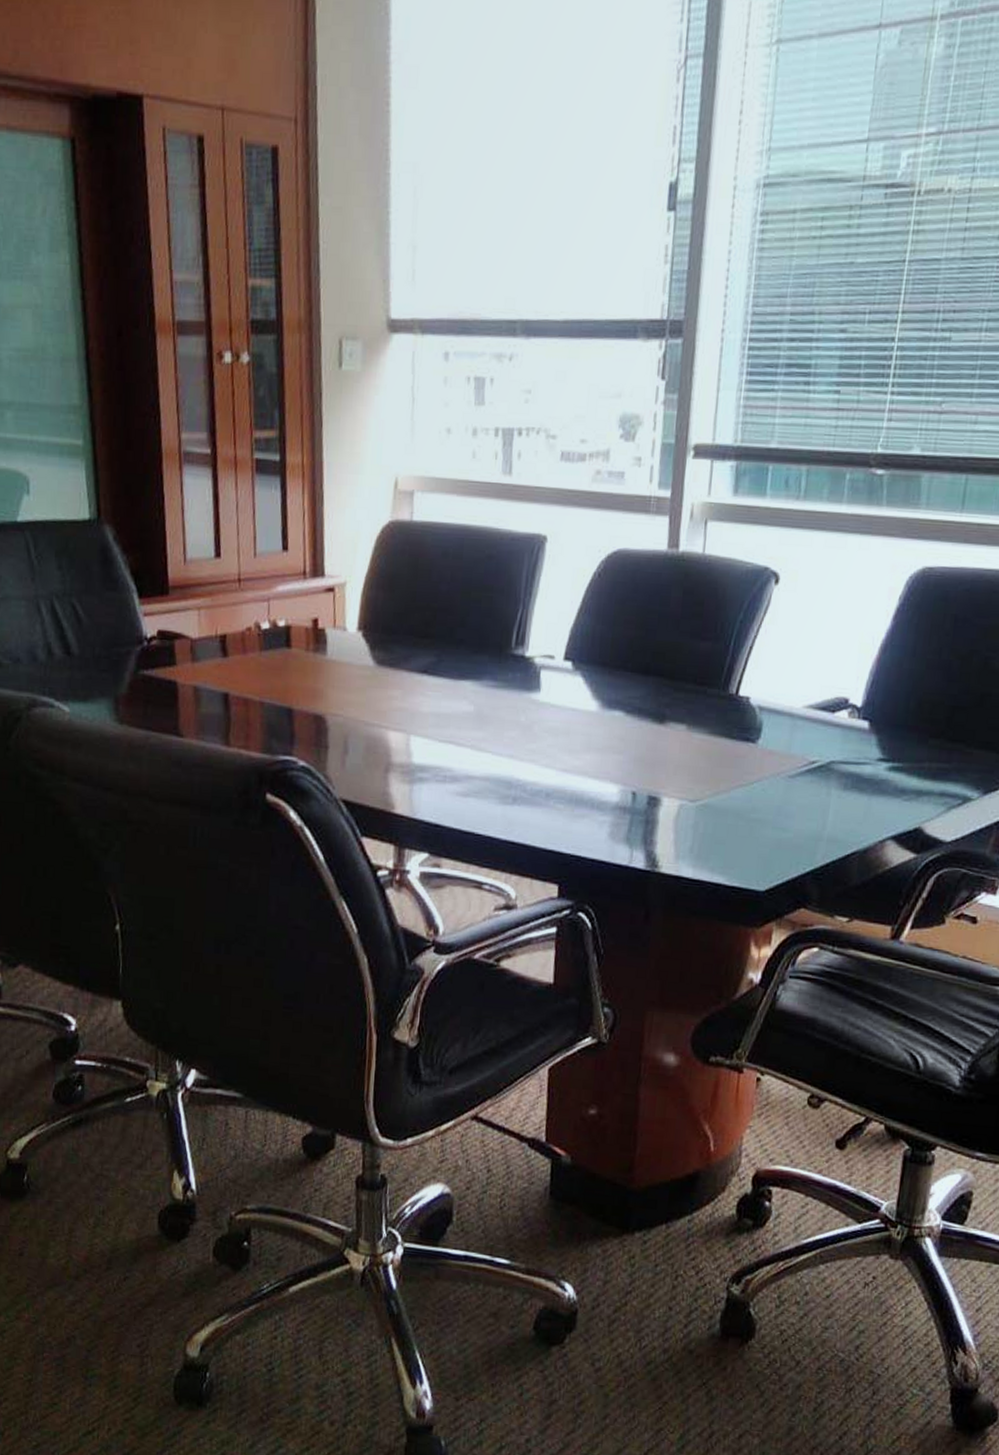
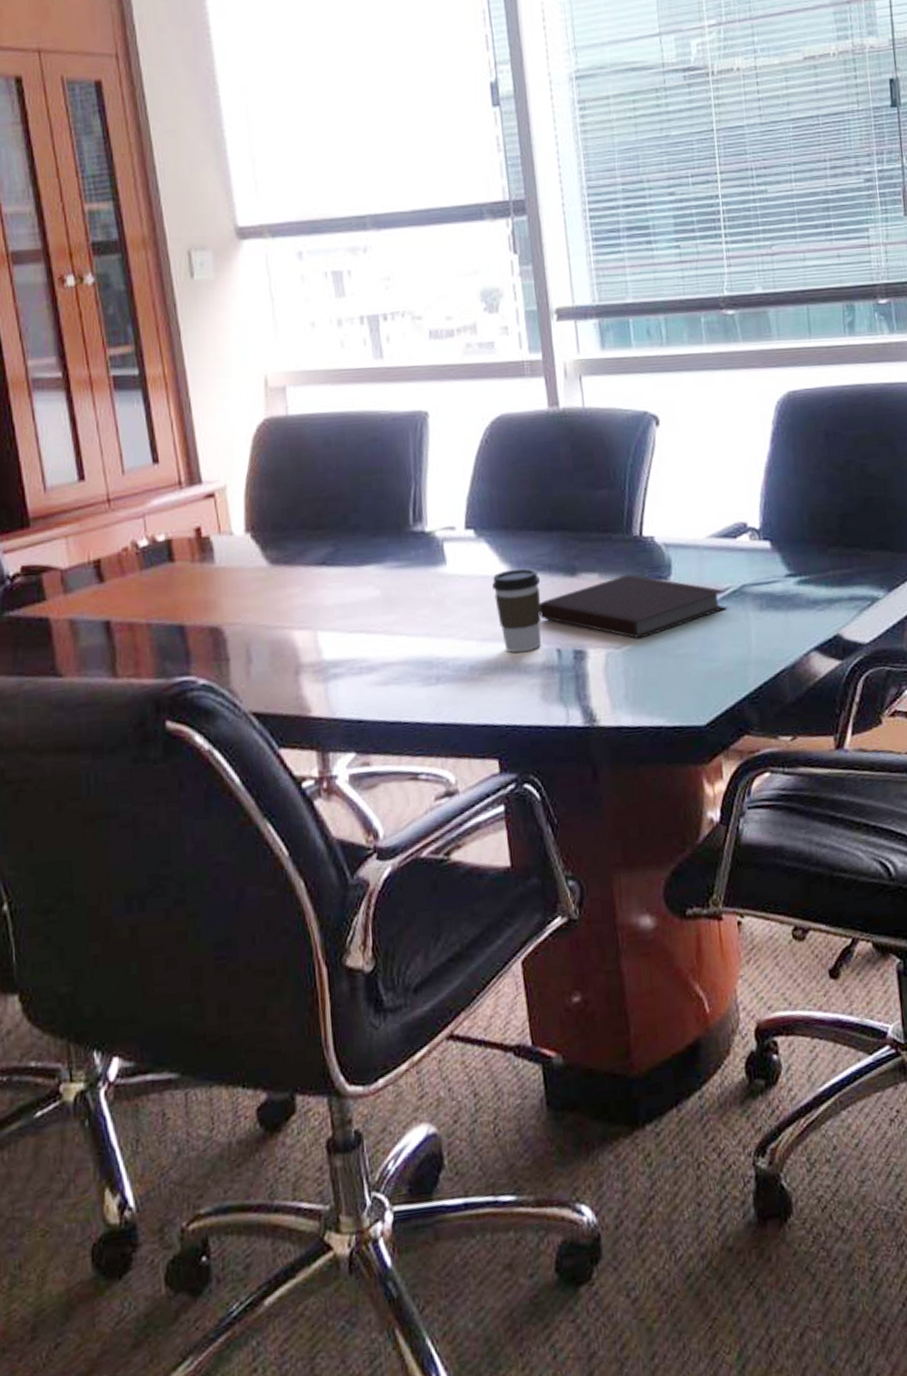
coffee cup: none [580,706,629,790] -> present [492,568,542,653]
notebook: none [621,731,812,797] -> present [539,574,728,639]

